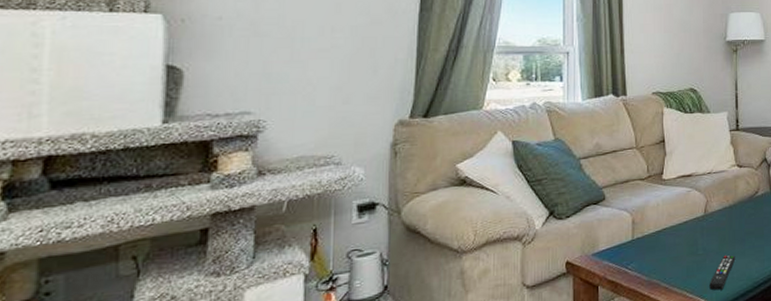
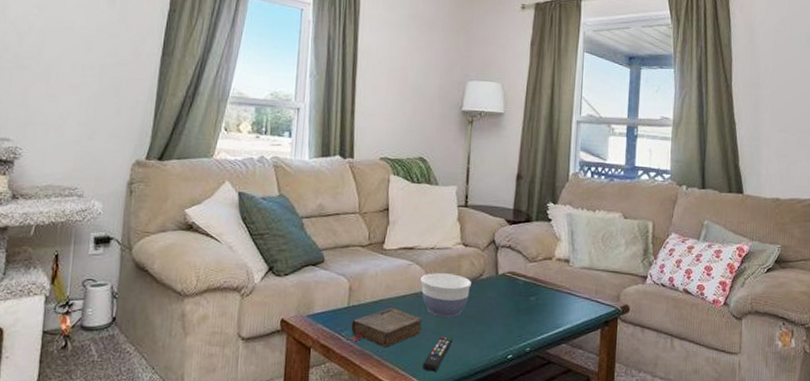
book: none [633,234,706,275] -> present [346,307,423,347]
bowl: none [701,194,748,238] -> present [420,273,471,318]

